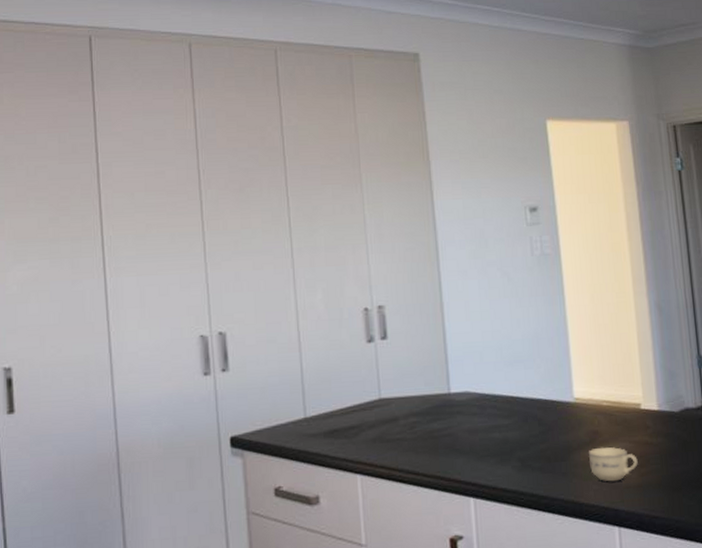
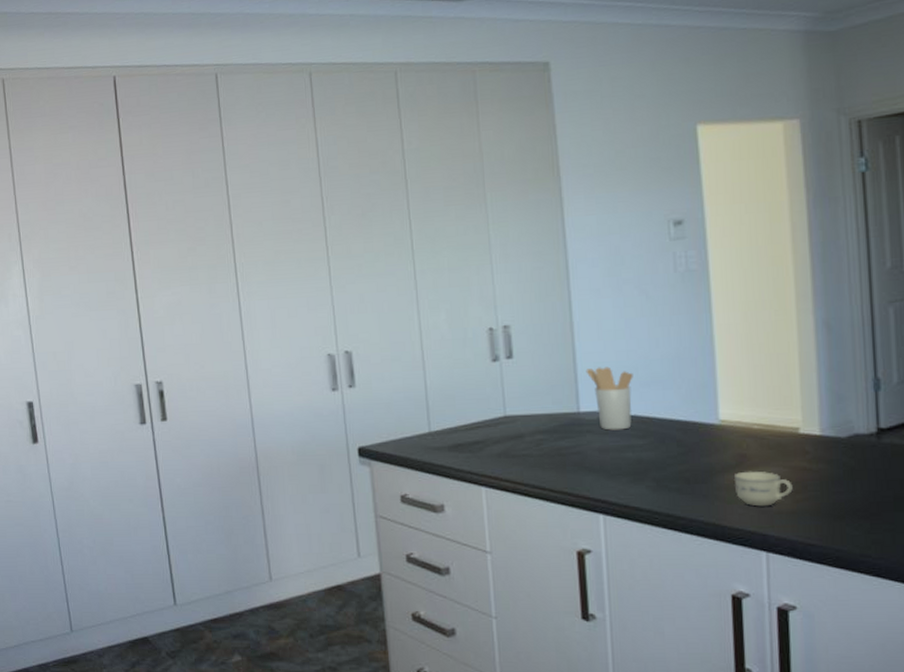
utensil holder: none [455,347,498,411] -> present [586,366,633,430]

